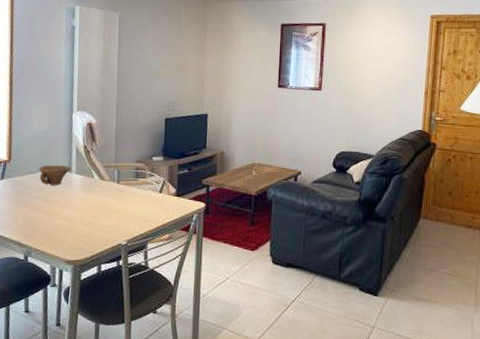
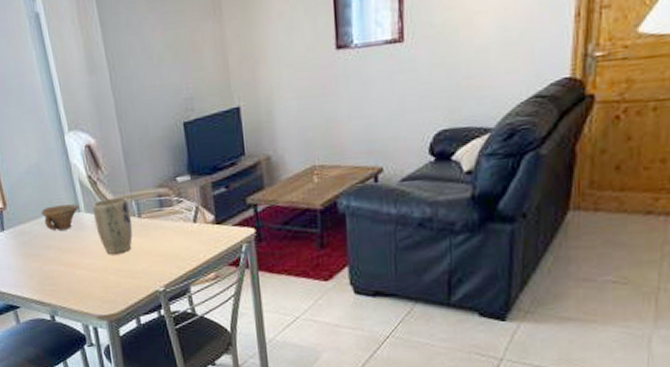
plant pot: none [81,165,112,211] -> present [92,196,133,255]

